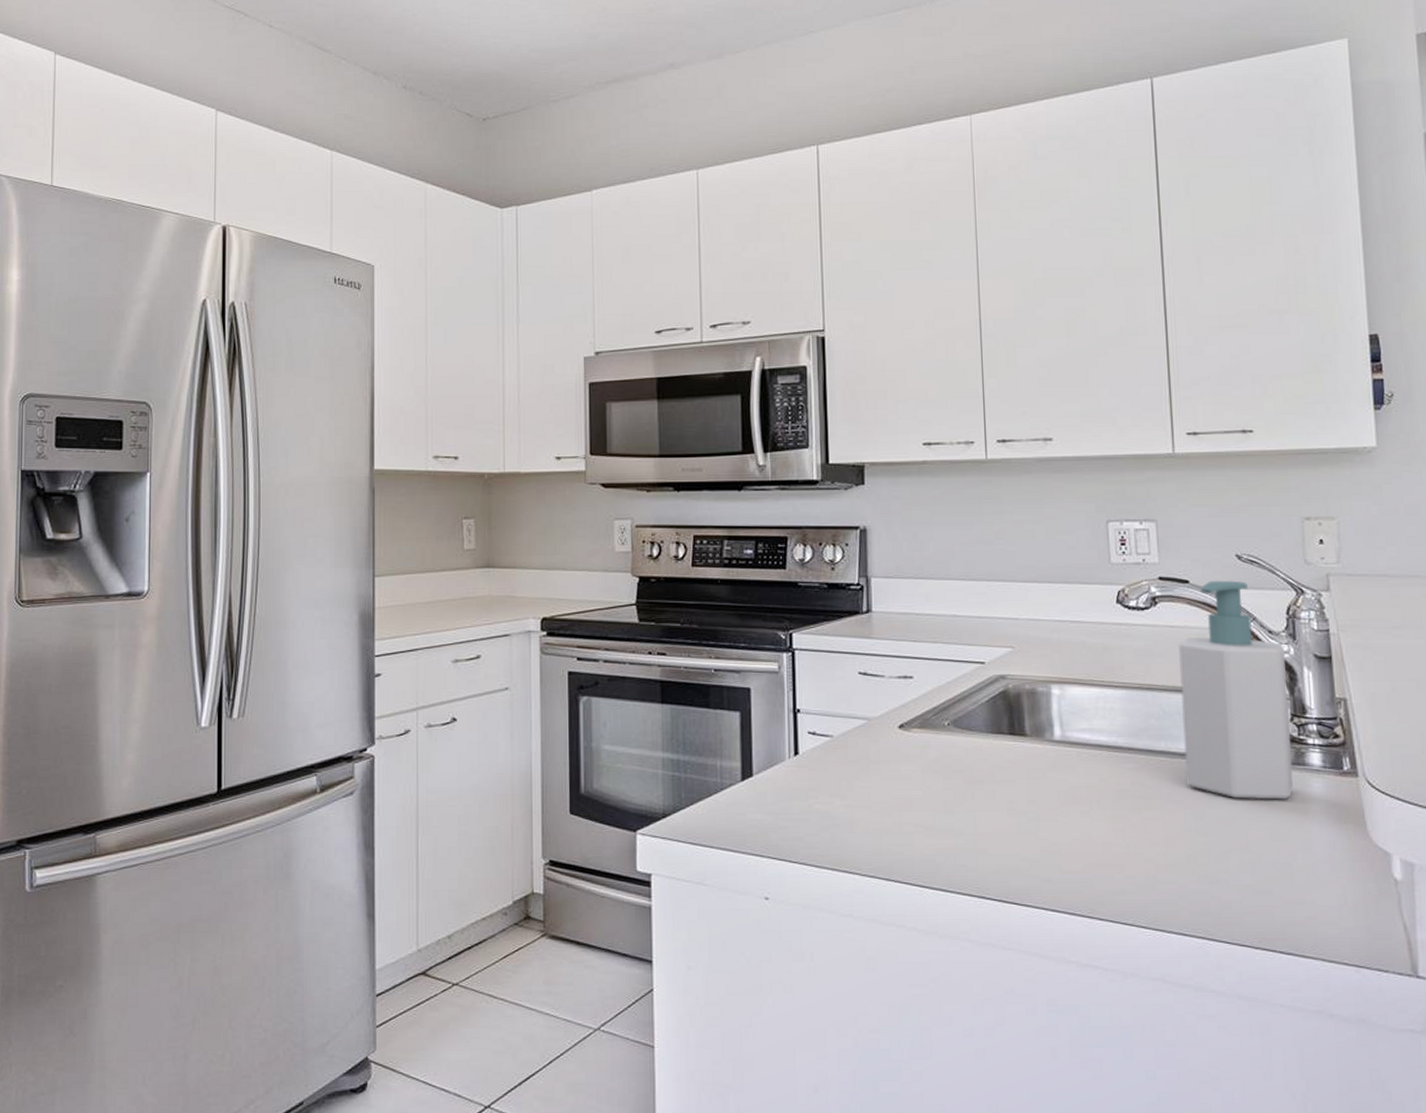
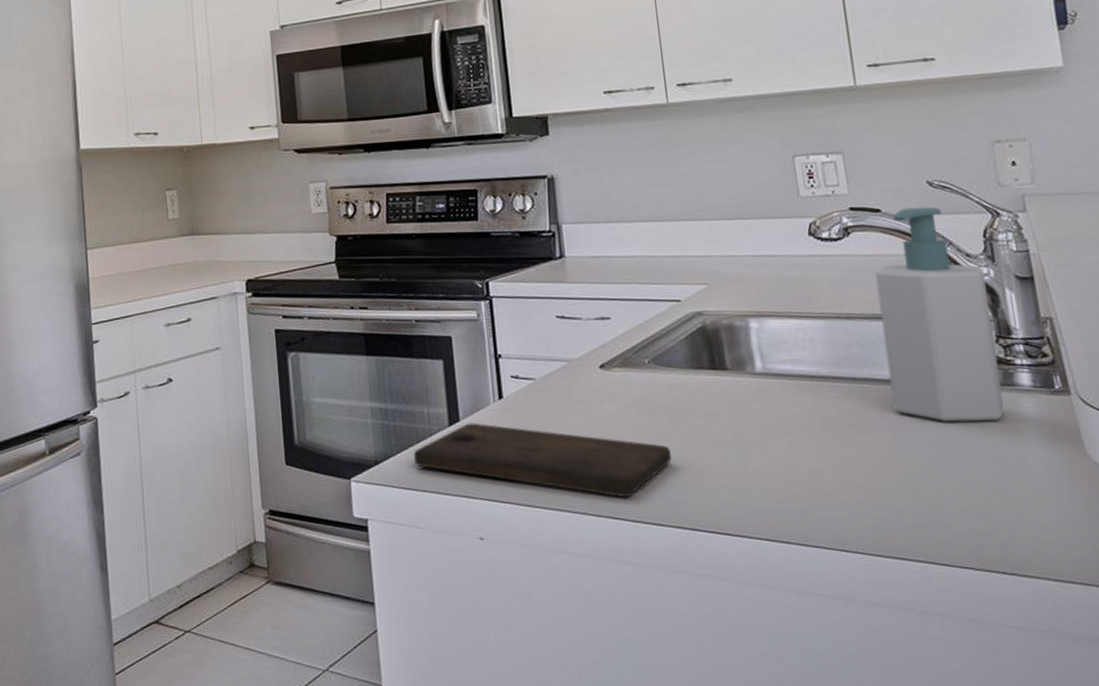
cutting board: none [704,779,964,861] -> present [414,423,672,497]

